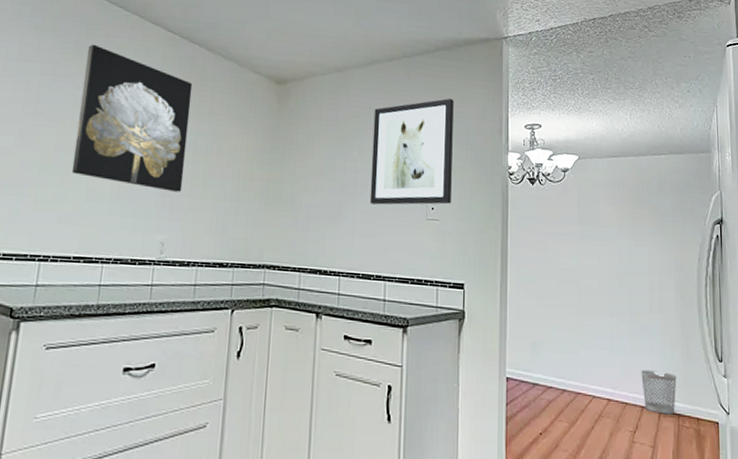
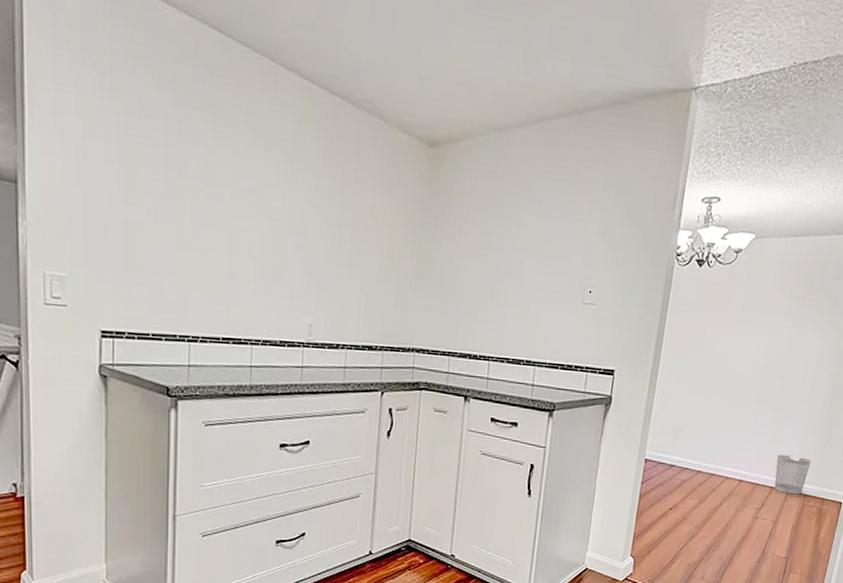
wall art: present [71,44,193,192] -> none [211,95,335,271]
wall art: present [369,98,454,205] -> none [524,165,626,288]

